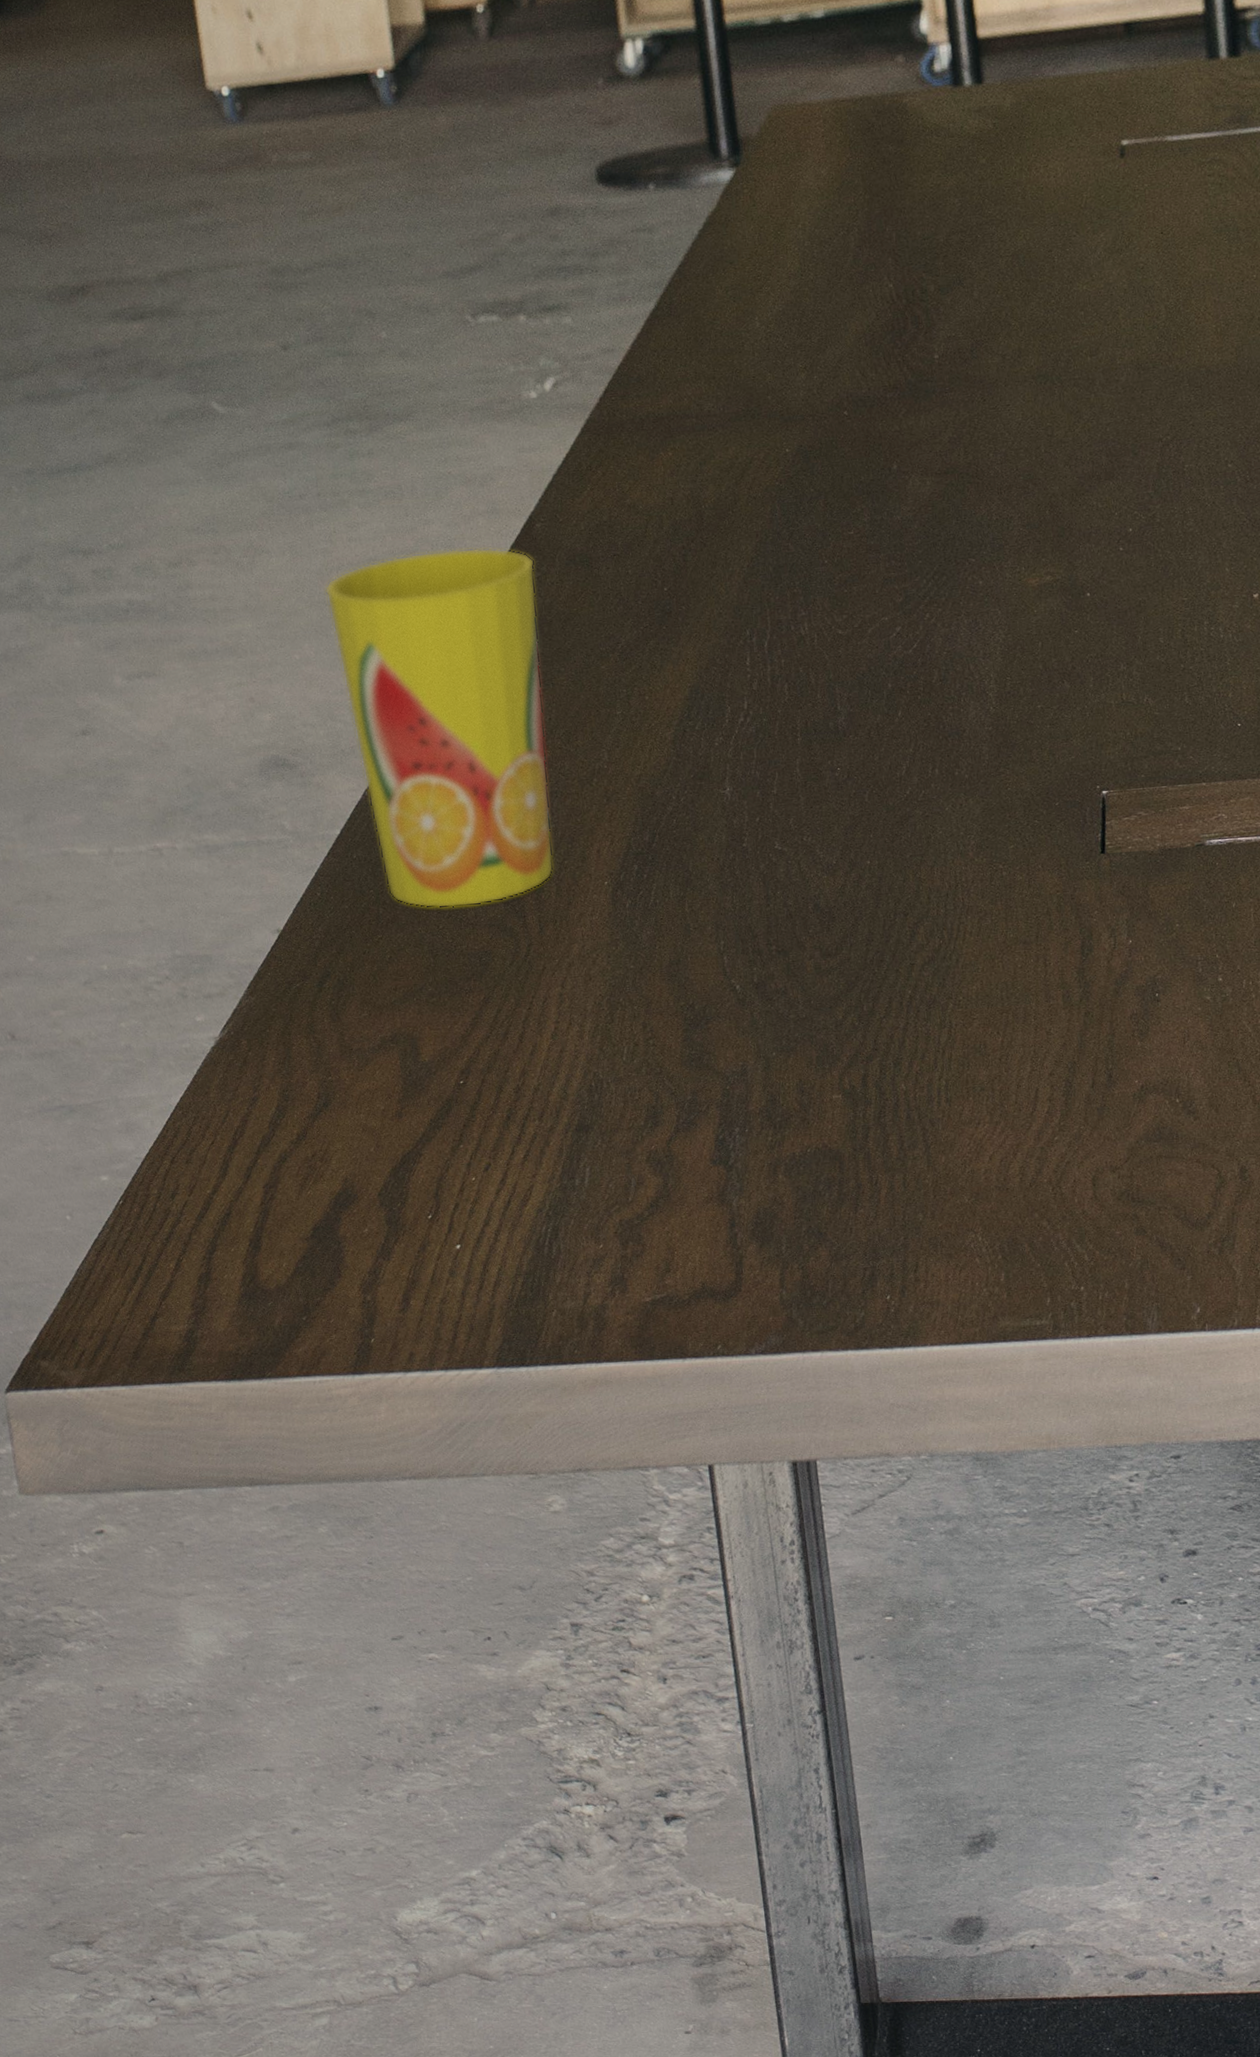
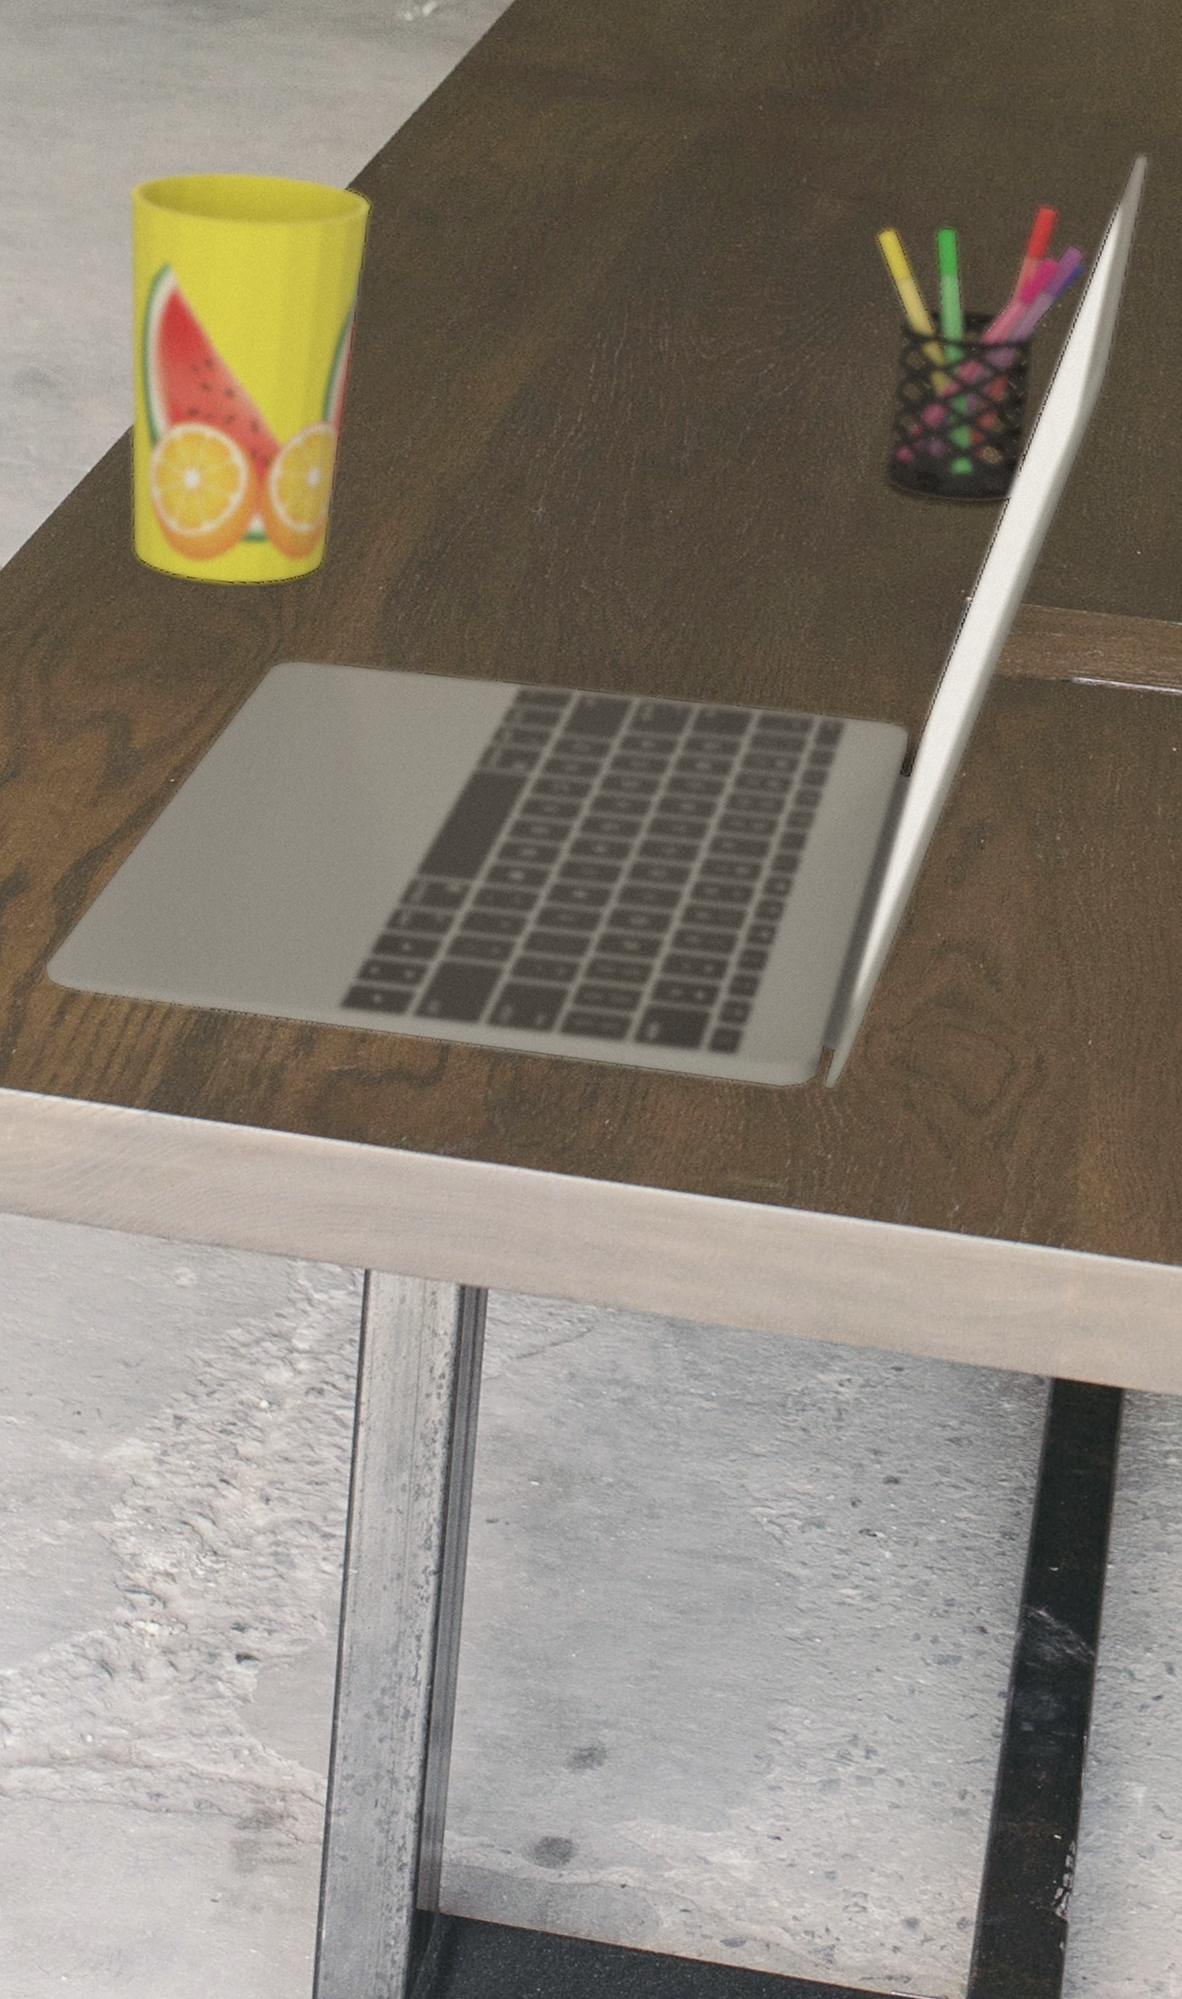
laptop: none [383,389,1183,1280] -> present [43,154,1150,1091]
pen holder: none [965,448,1147,717] -> present [876,205,1087,506]

